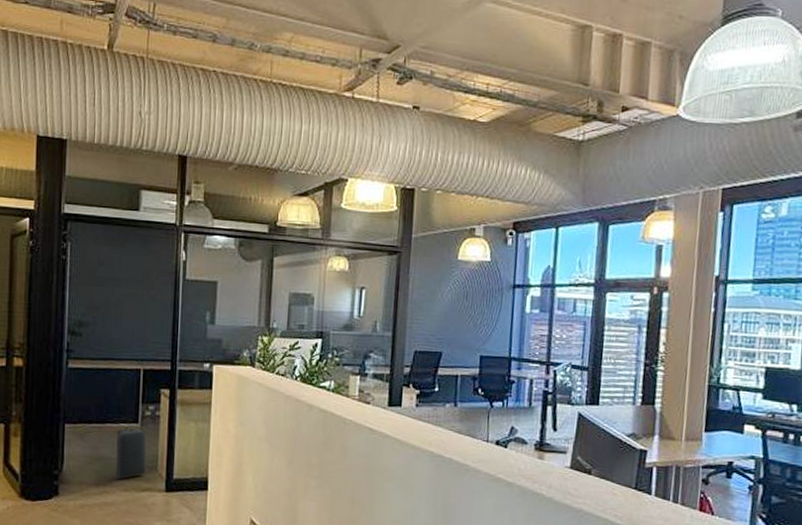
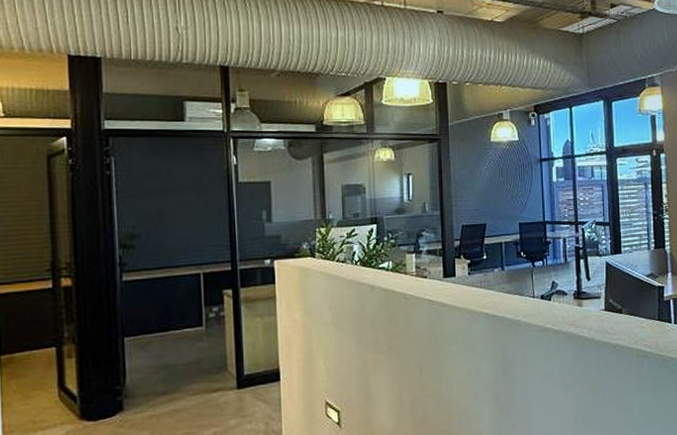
backpack: present [114,425,147,479] -> none [181,329,215,383]

